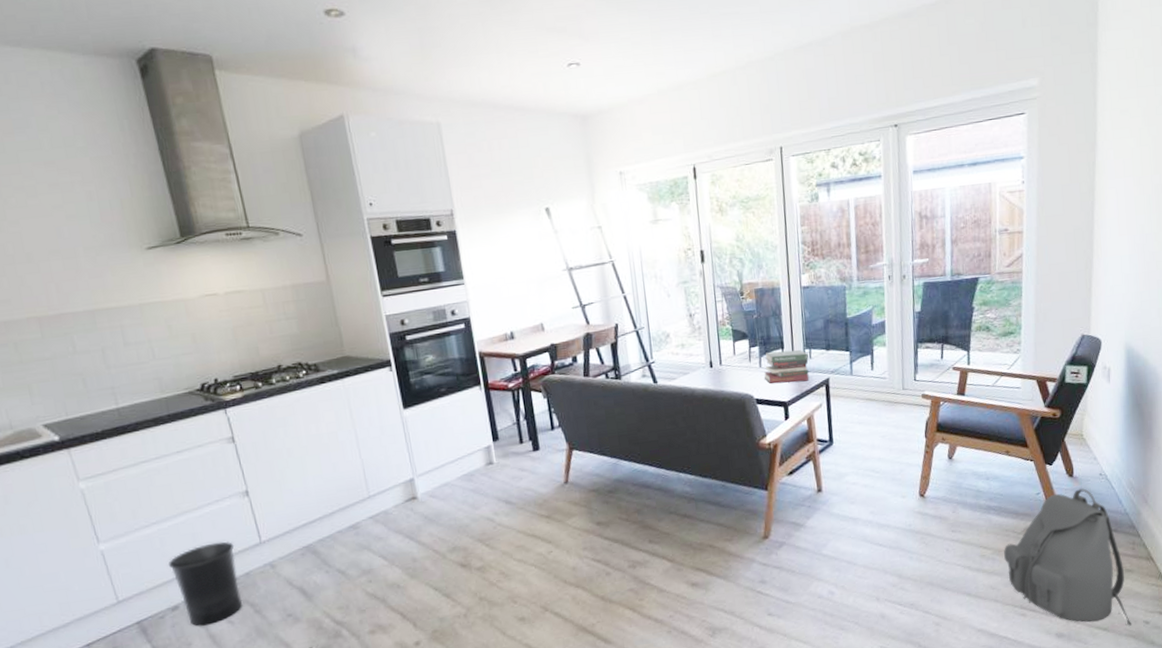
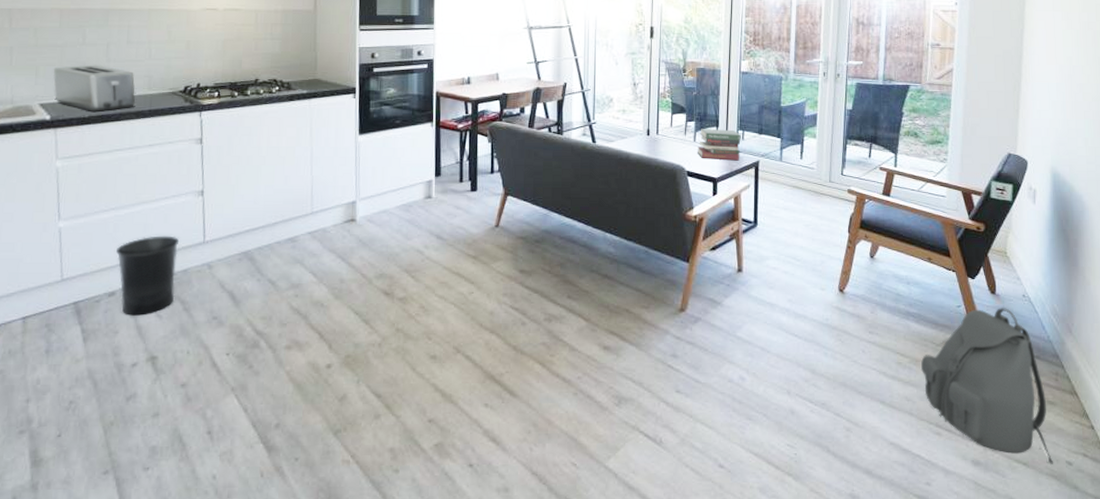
toaster: none [49,374,150,426] -> present [54,65,135,113]

